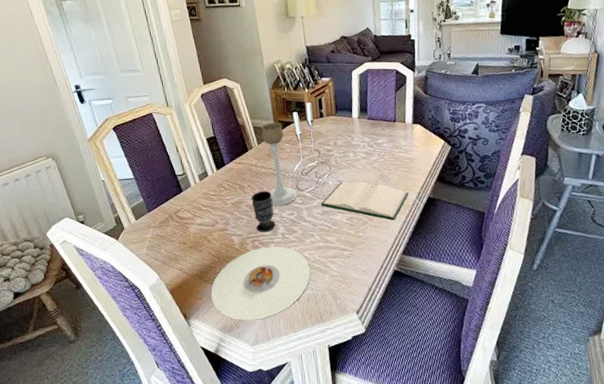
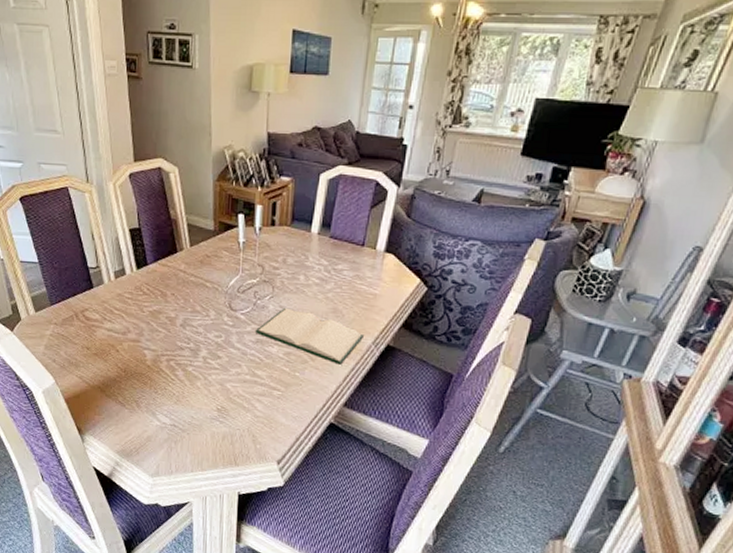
plate: present [211,246,311,321] -> none [111,368,232,450]
cup: present [251,190,276,232] -> none [172,303,198,352]
candle holder: present [261,122,298,206] -> none [196,222,230,325]

